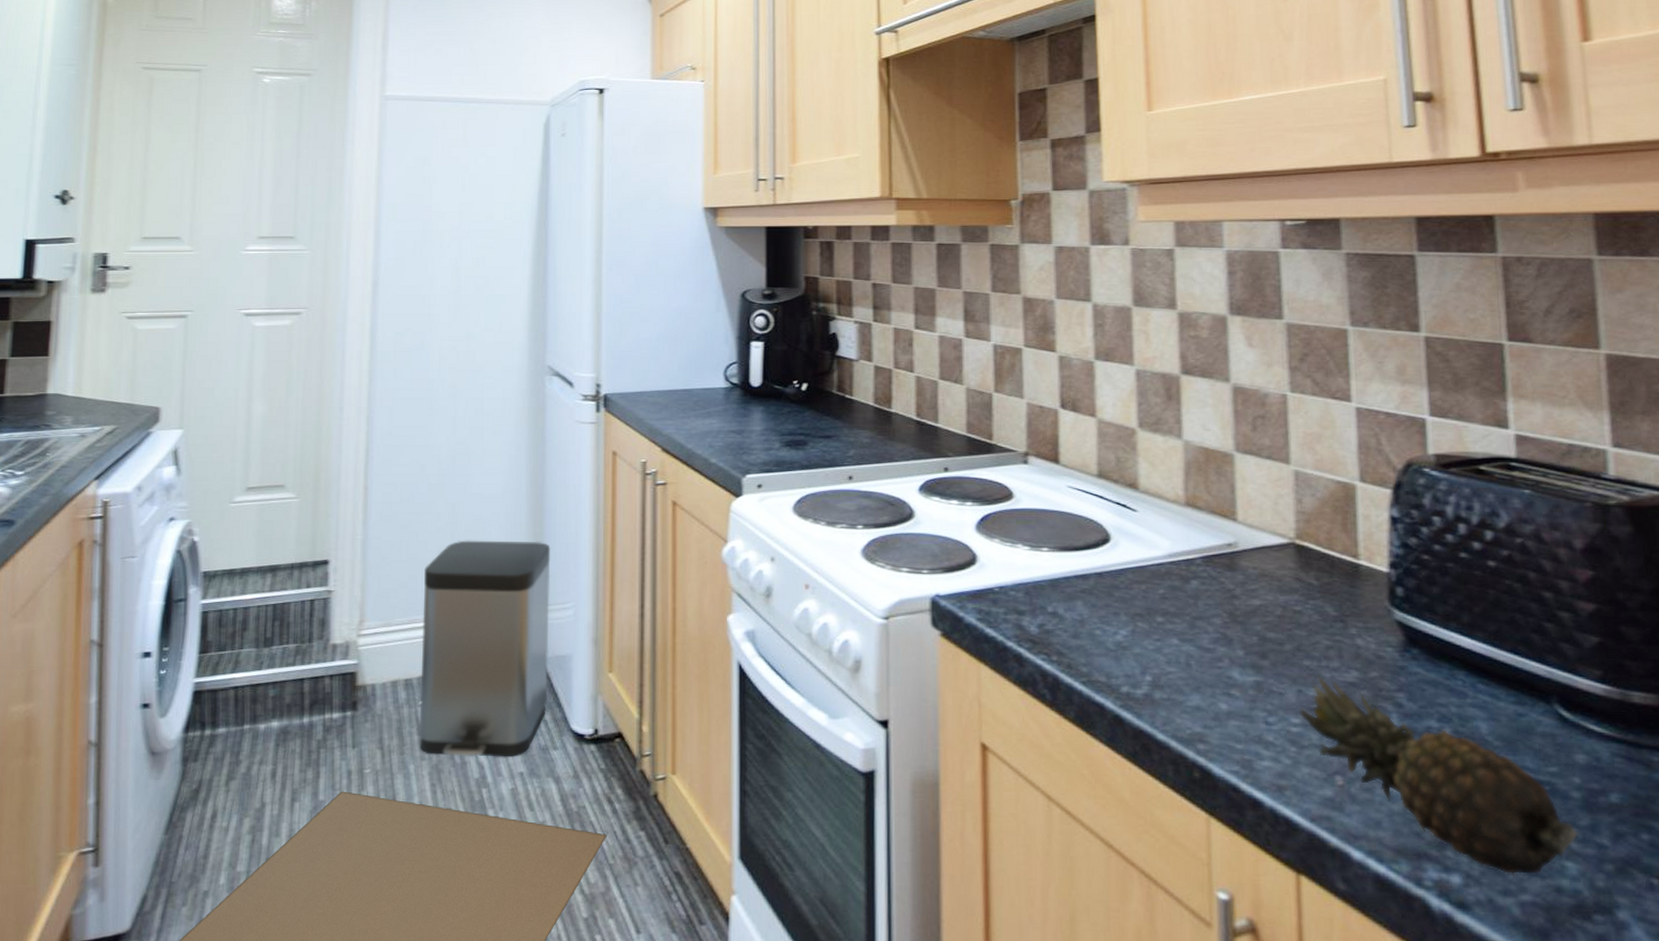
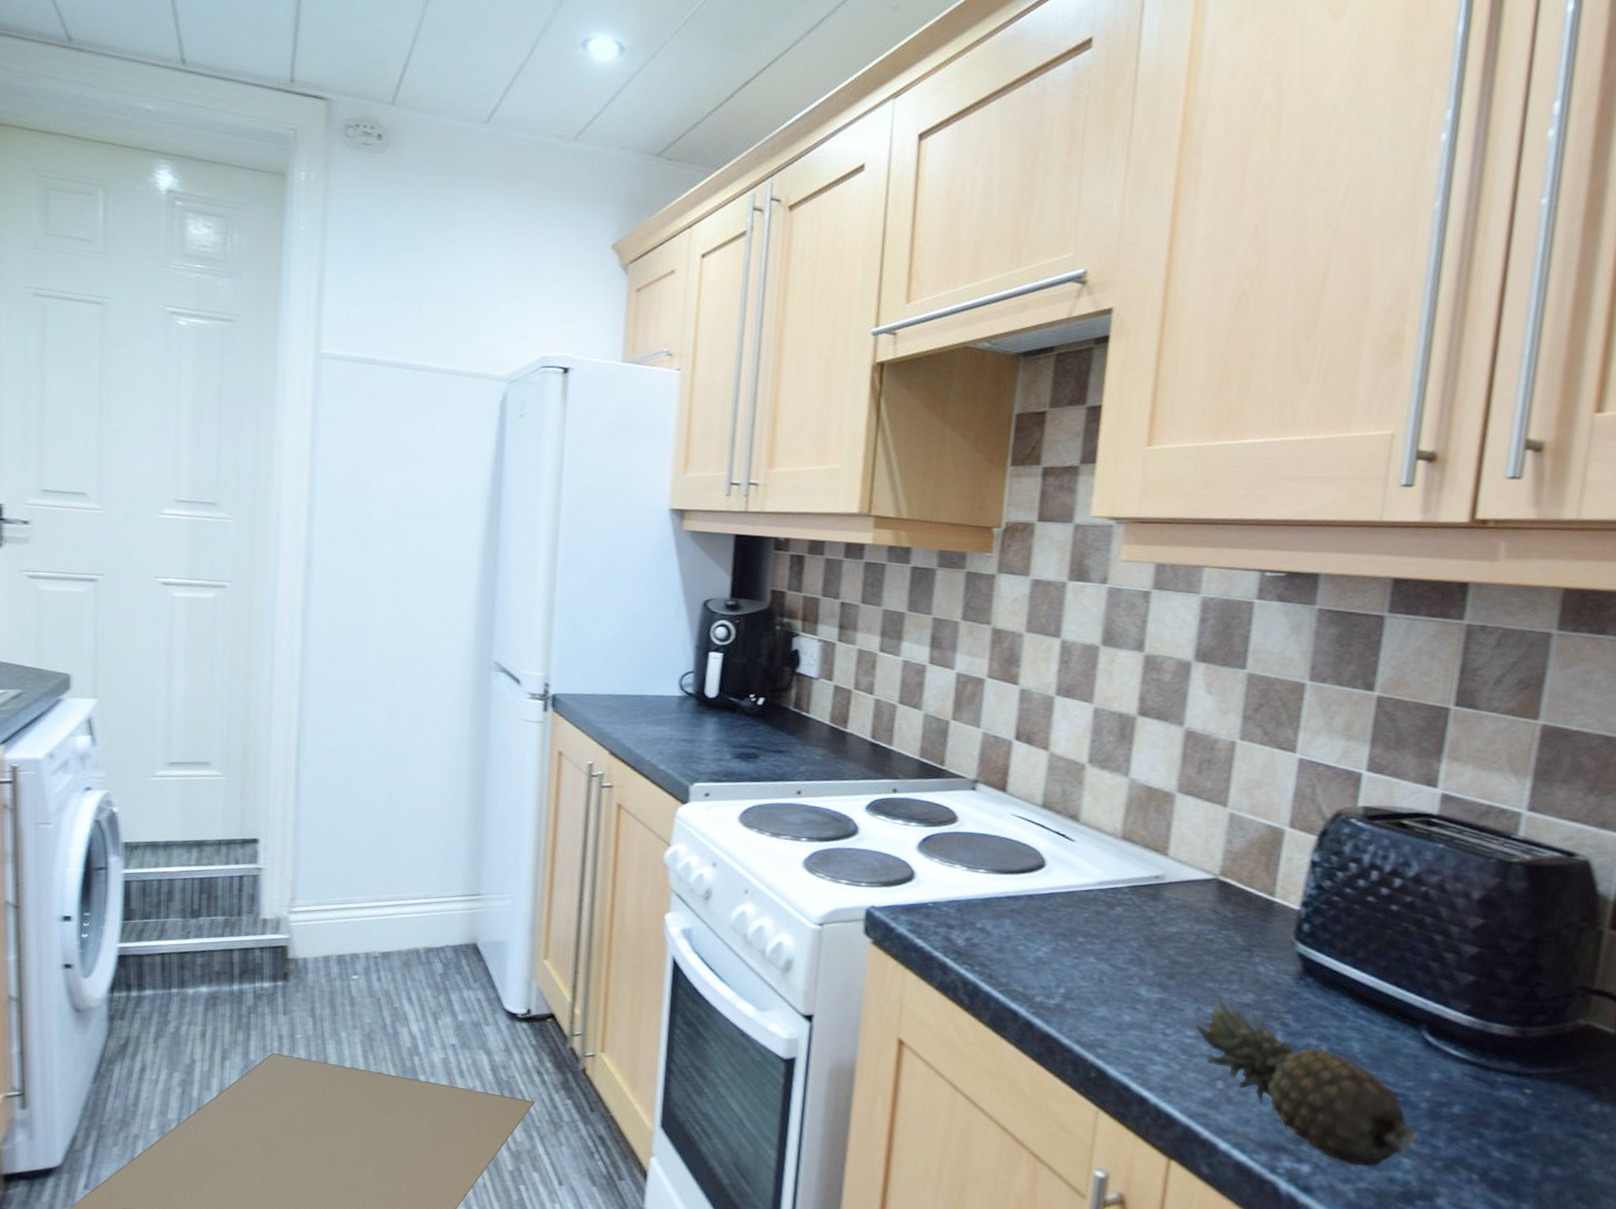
pedal bin: present [419,540,551,757] -> none [351,827,491,1030]

